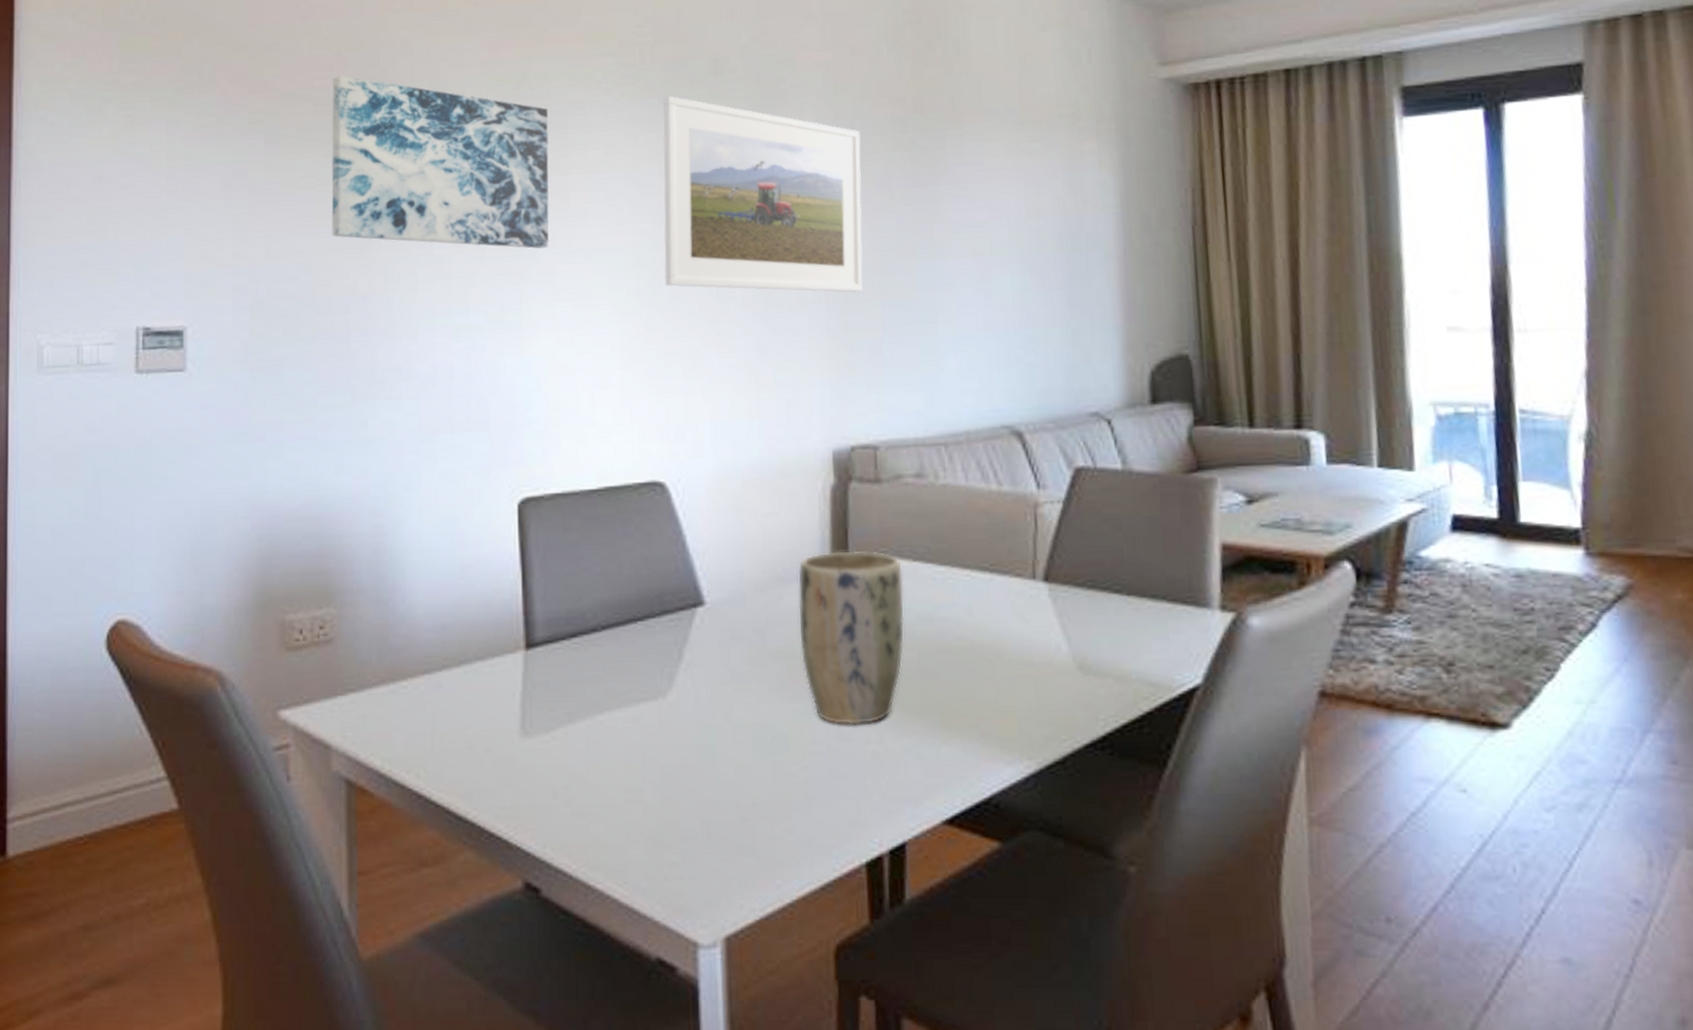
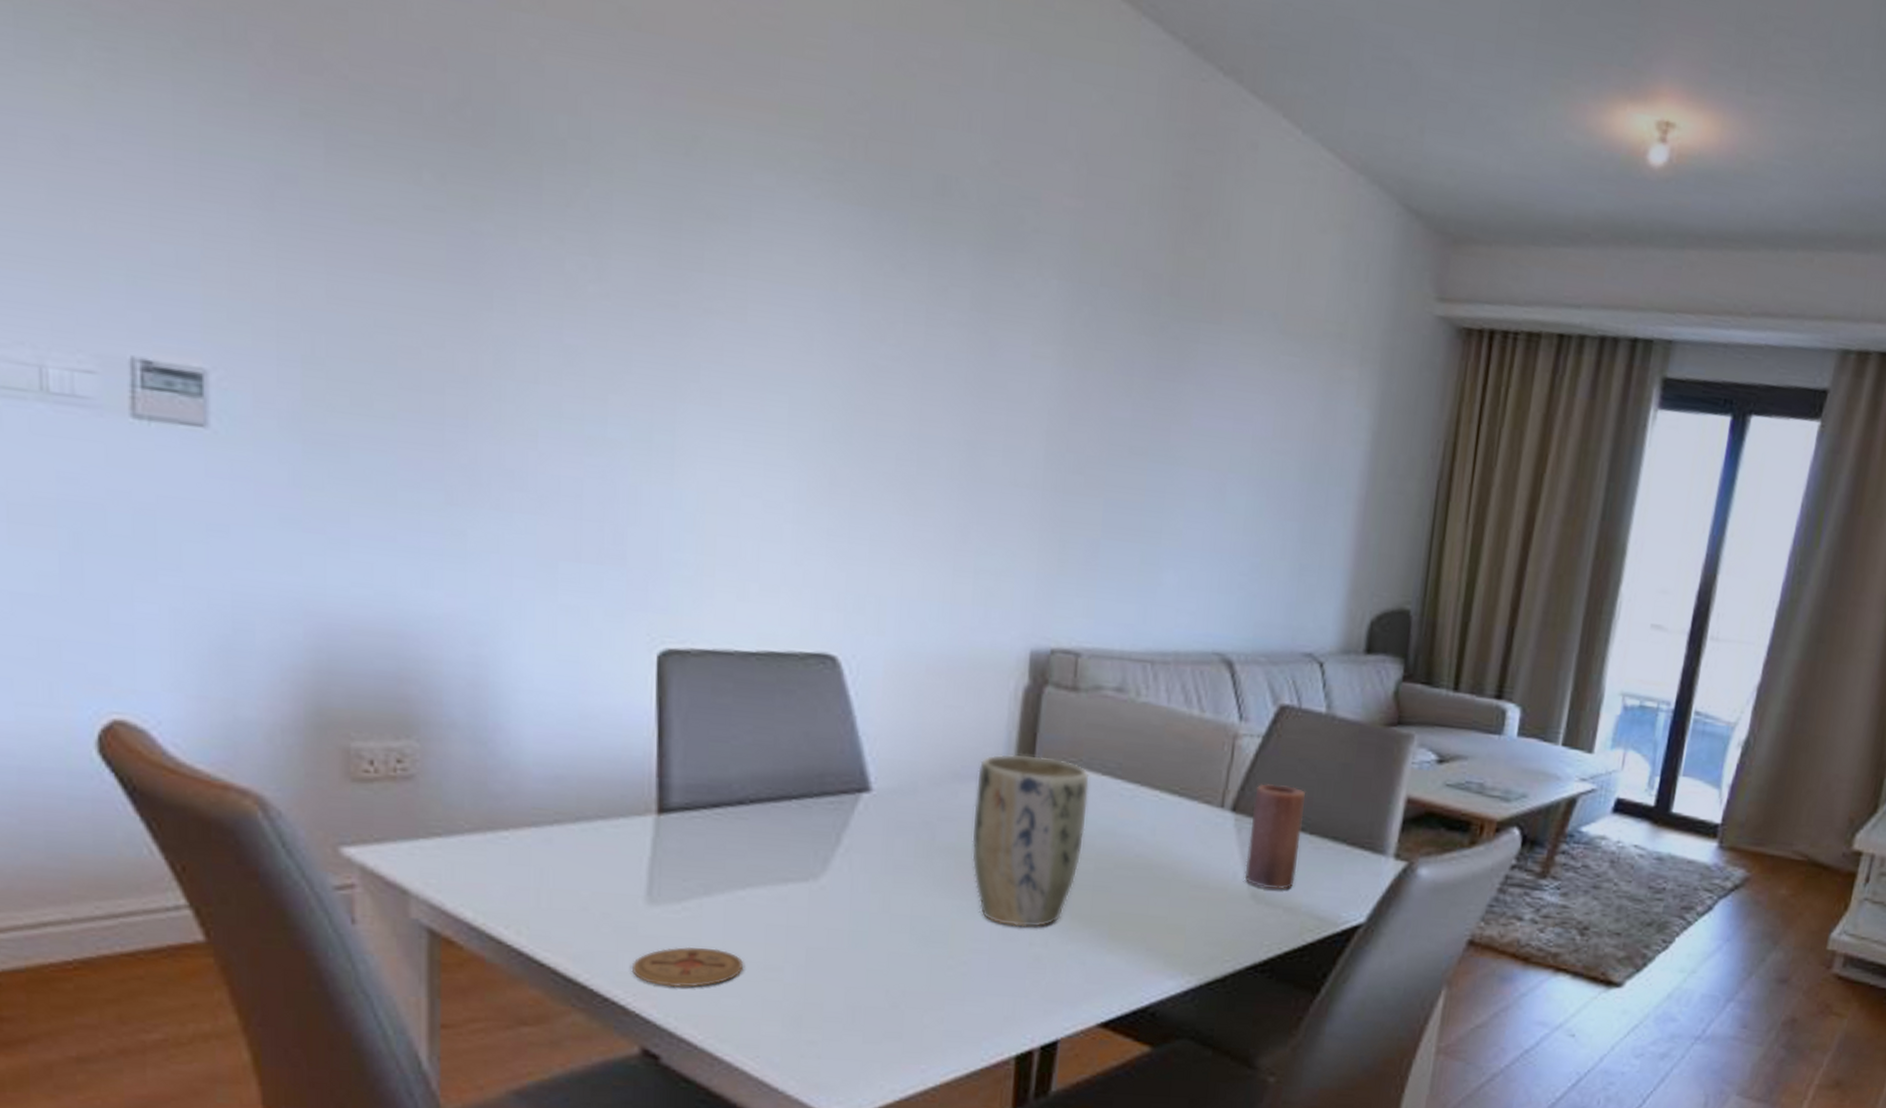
wall art: present [331,75,550,249] -> none [422,78,727,363]
coaster: none [511,775,608,818] -> present [631,946,744,988]
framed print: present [663,95,864,292] -> none [857,207,1105,485]
candle: none [1064,548,1121,659] -> present [1245,783,1305,889]

